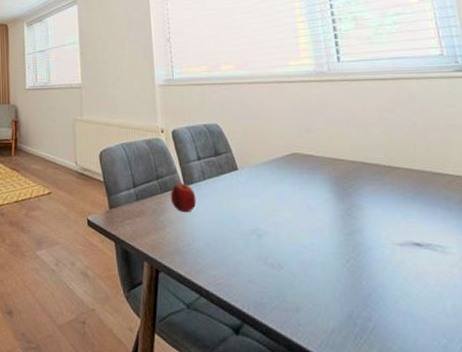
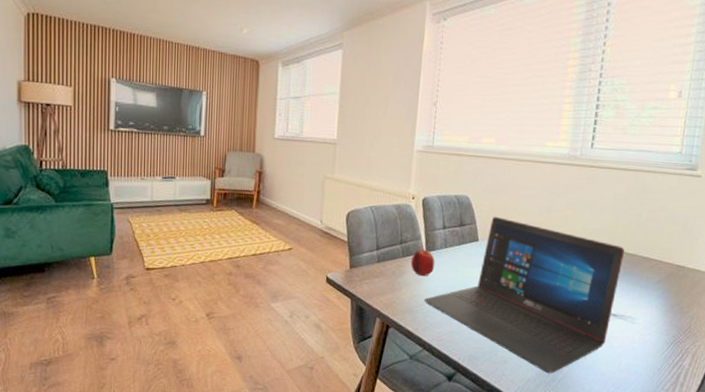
laptop: none [191,142,417,323] -> present [424,216,625,374]

